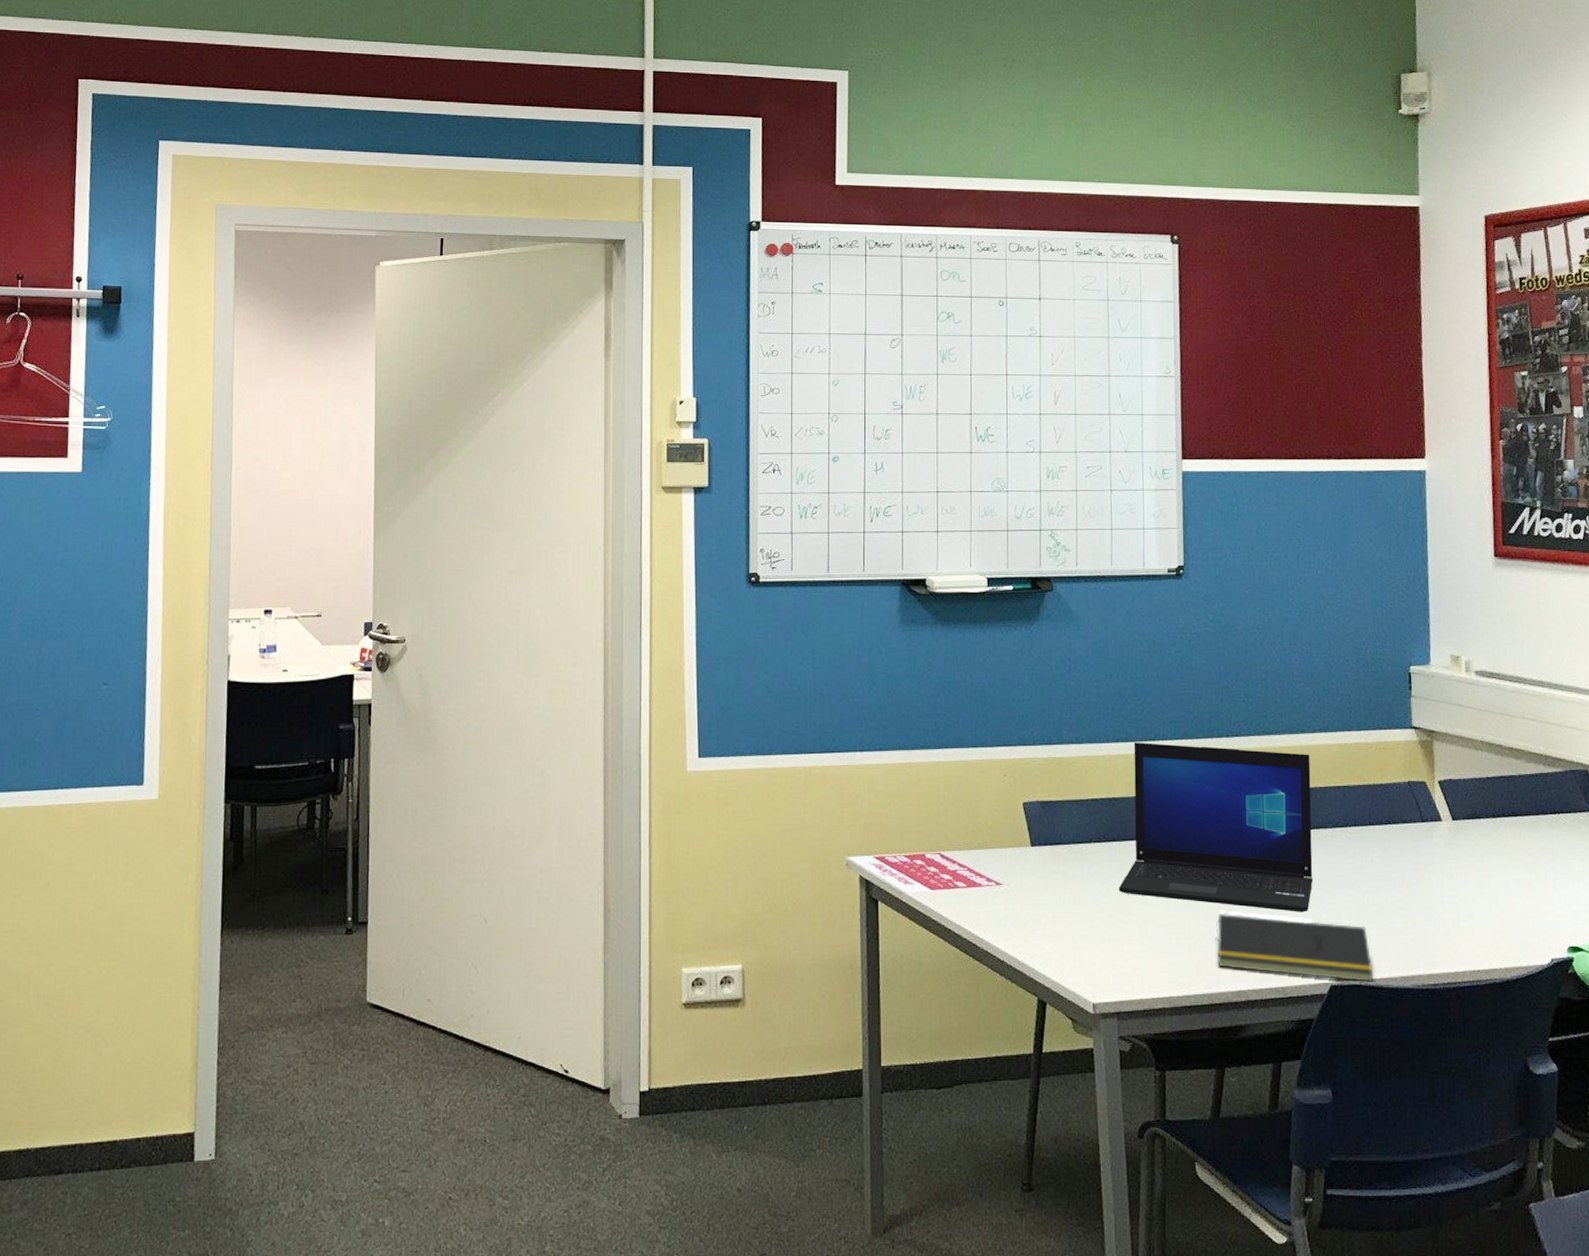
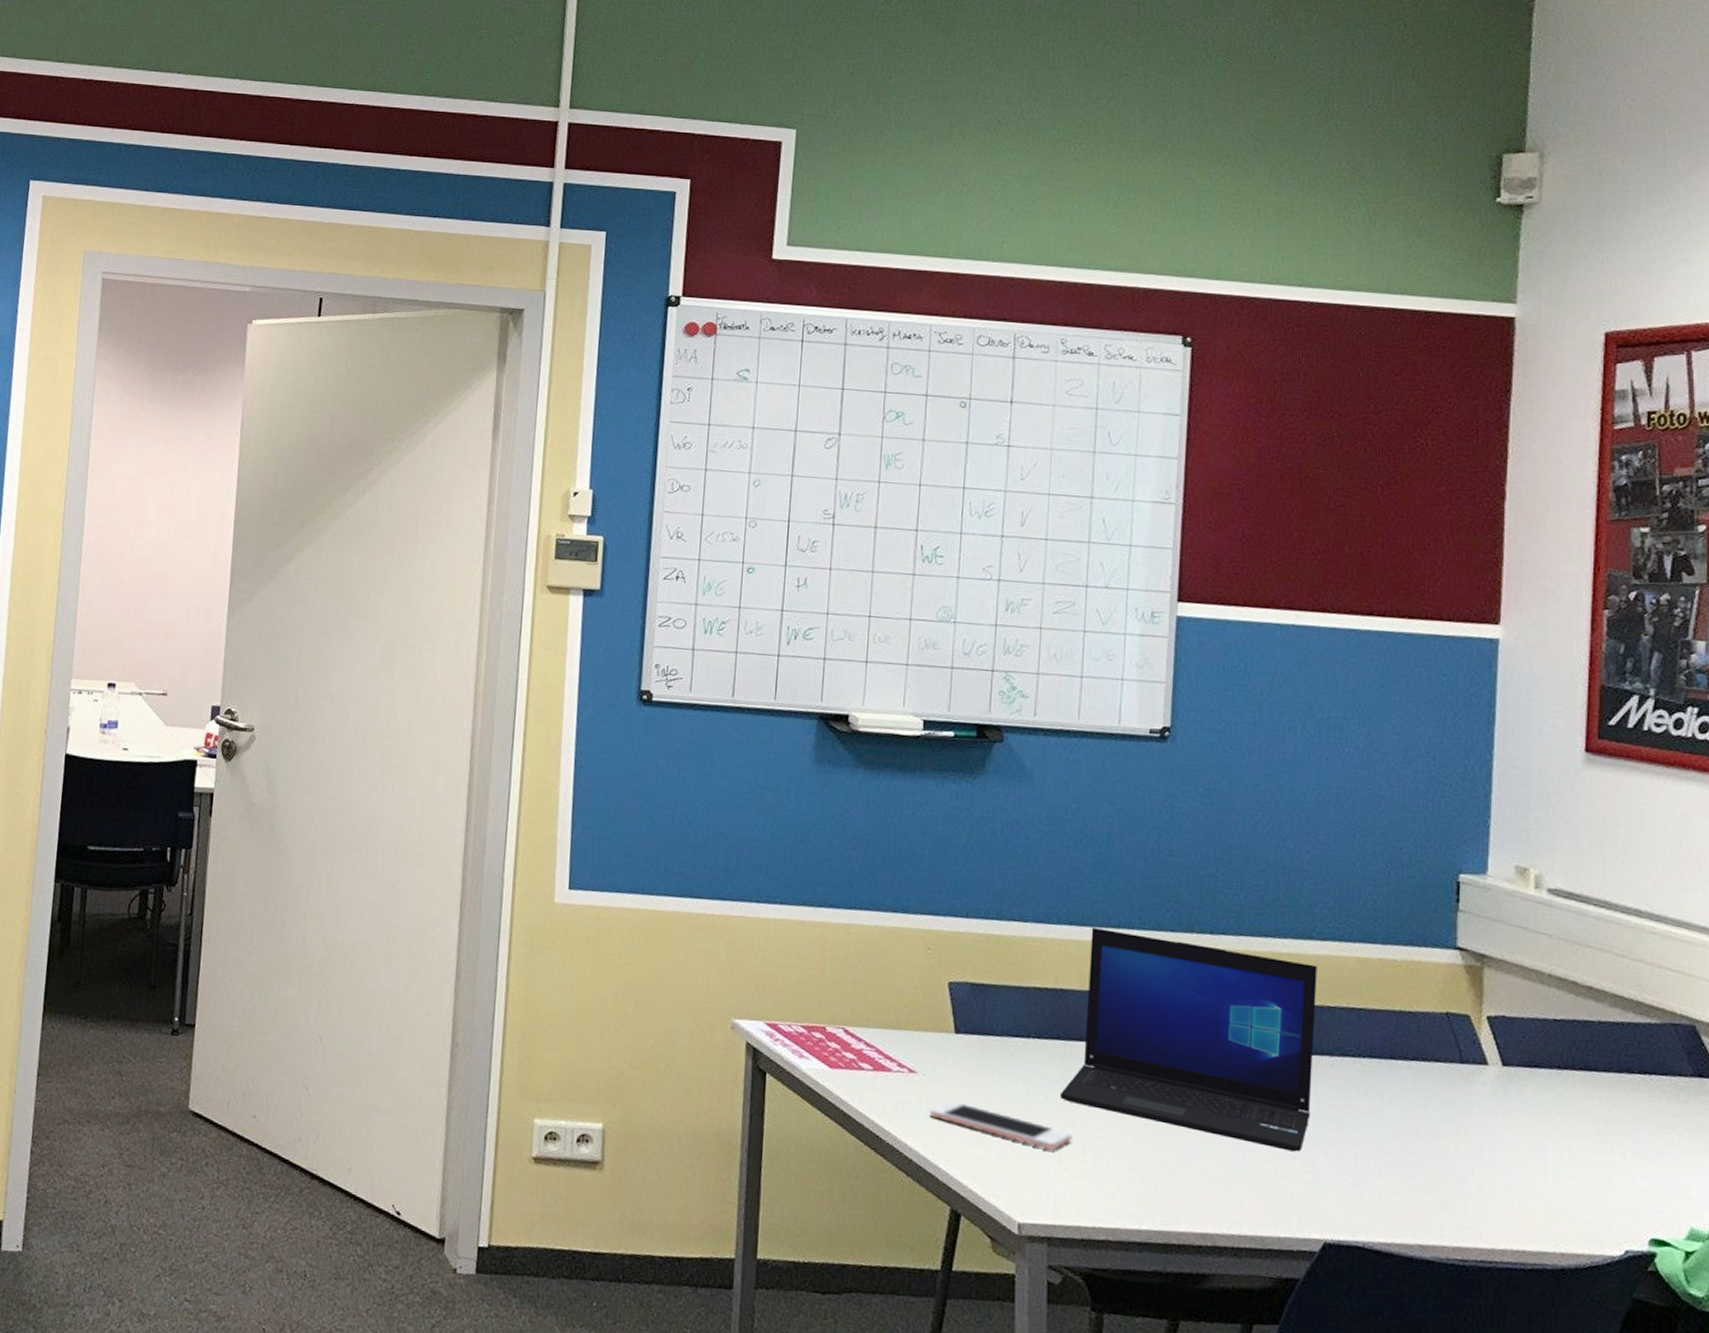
cell phone: none [1016,904,1131,937] -> present [930,1100,1072,1150]
notepad: present [1216,914,1374,982] -> none [1179,1140,1382,1246]

